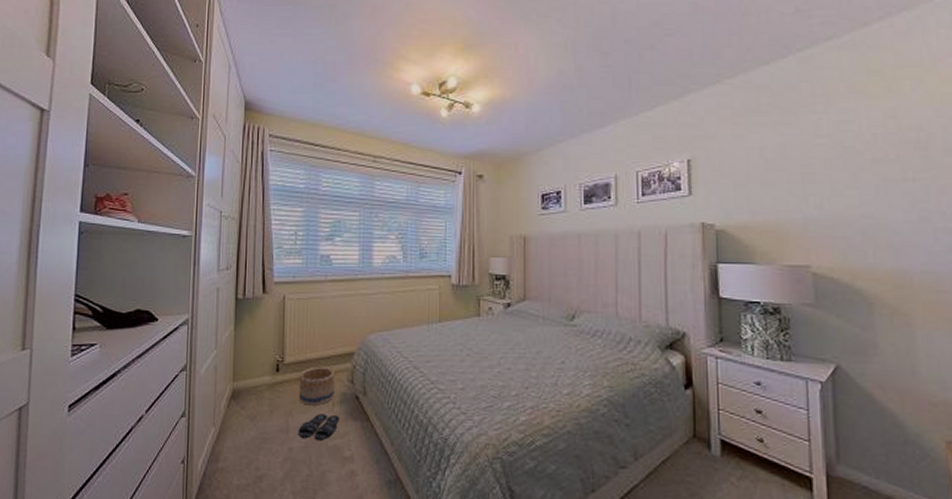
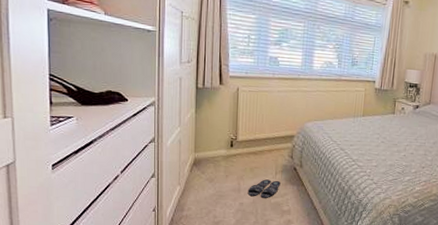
basket: present [299,366,336,406] -> none [249,144,279,174]

